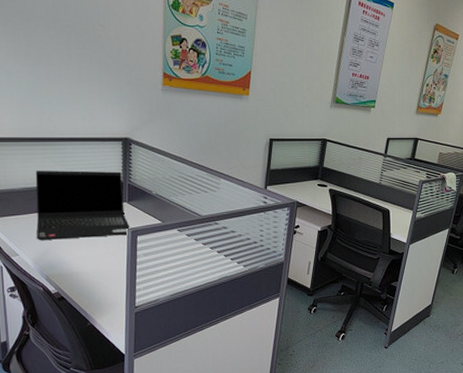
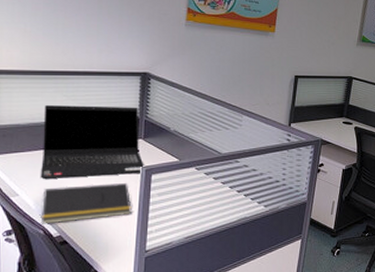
notepad: none [39,244,121,282] -> present [42,183,132,225]

